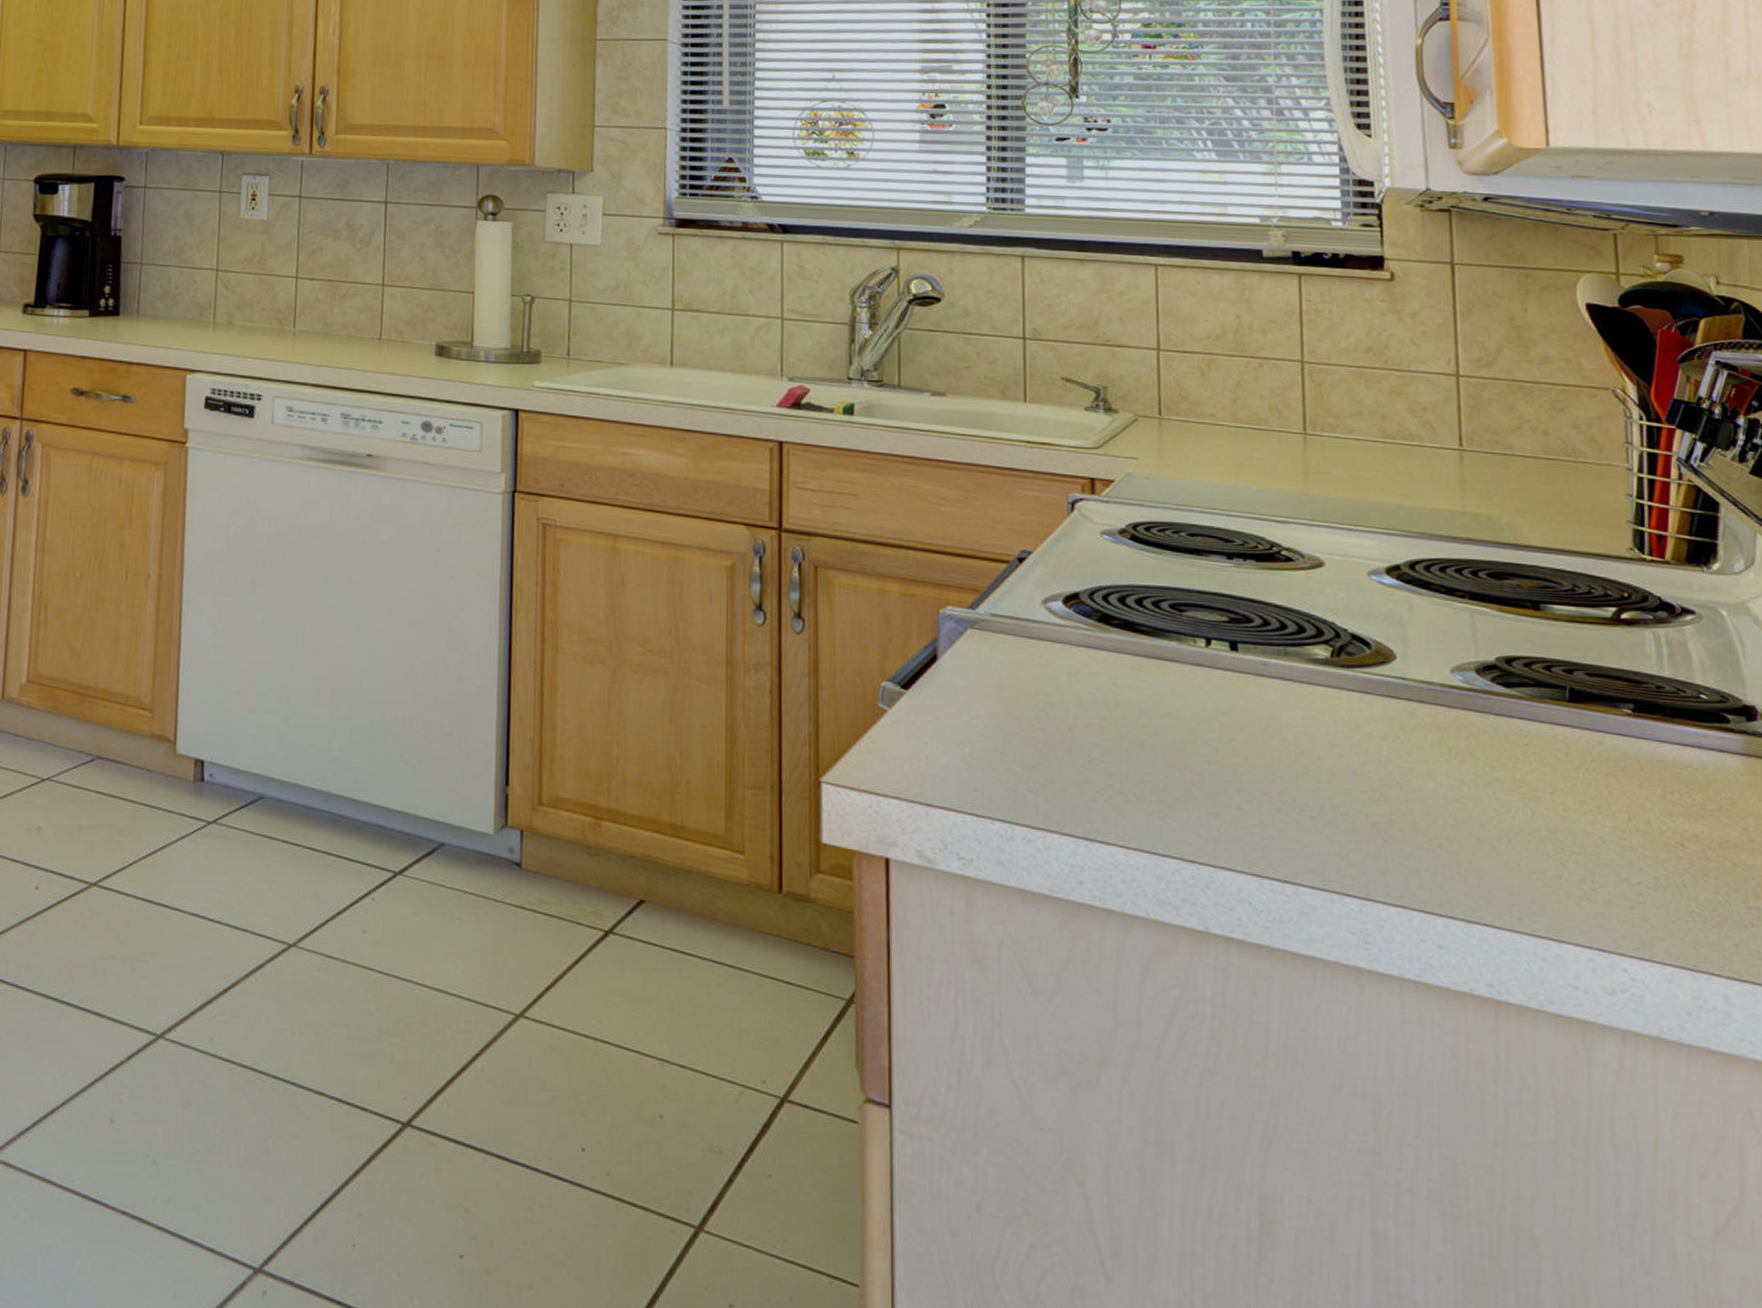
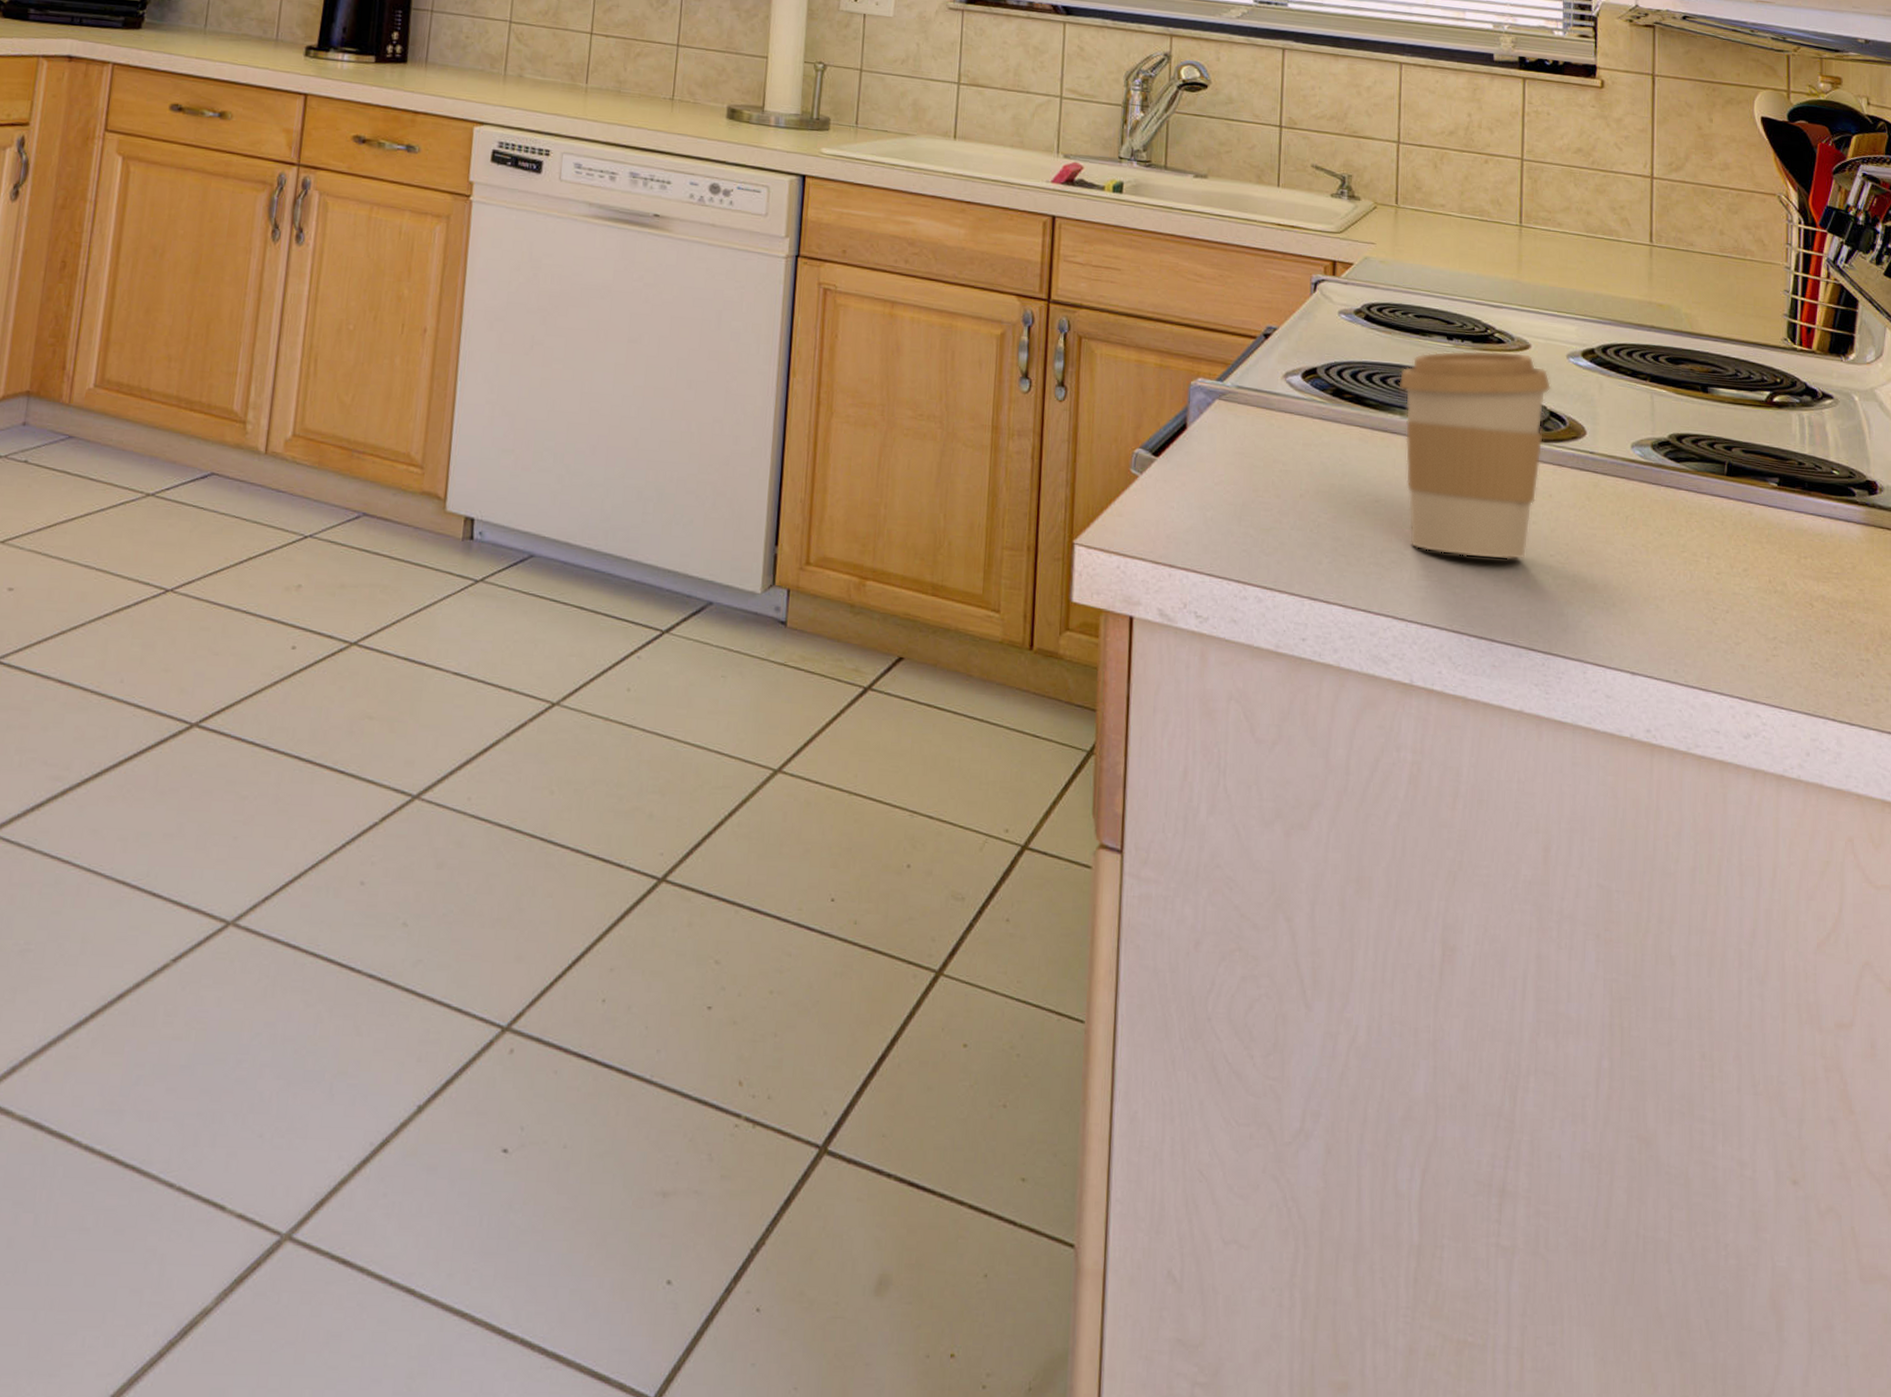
coffee cup: none [1173,569,1352,797] -> present [1399,350,1552,560]

